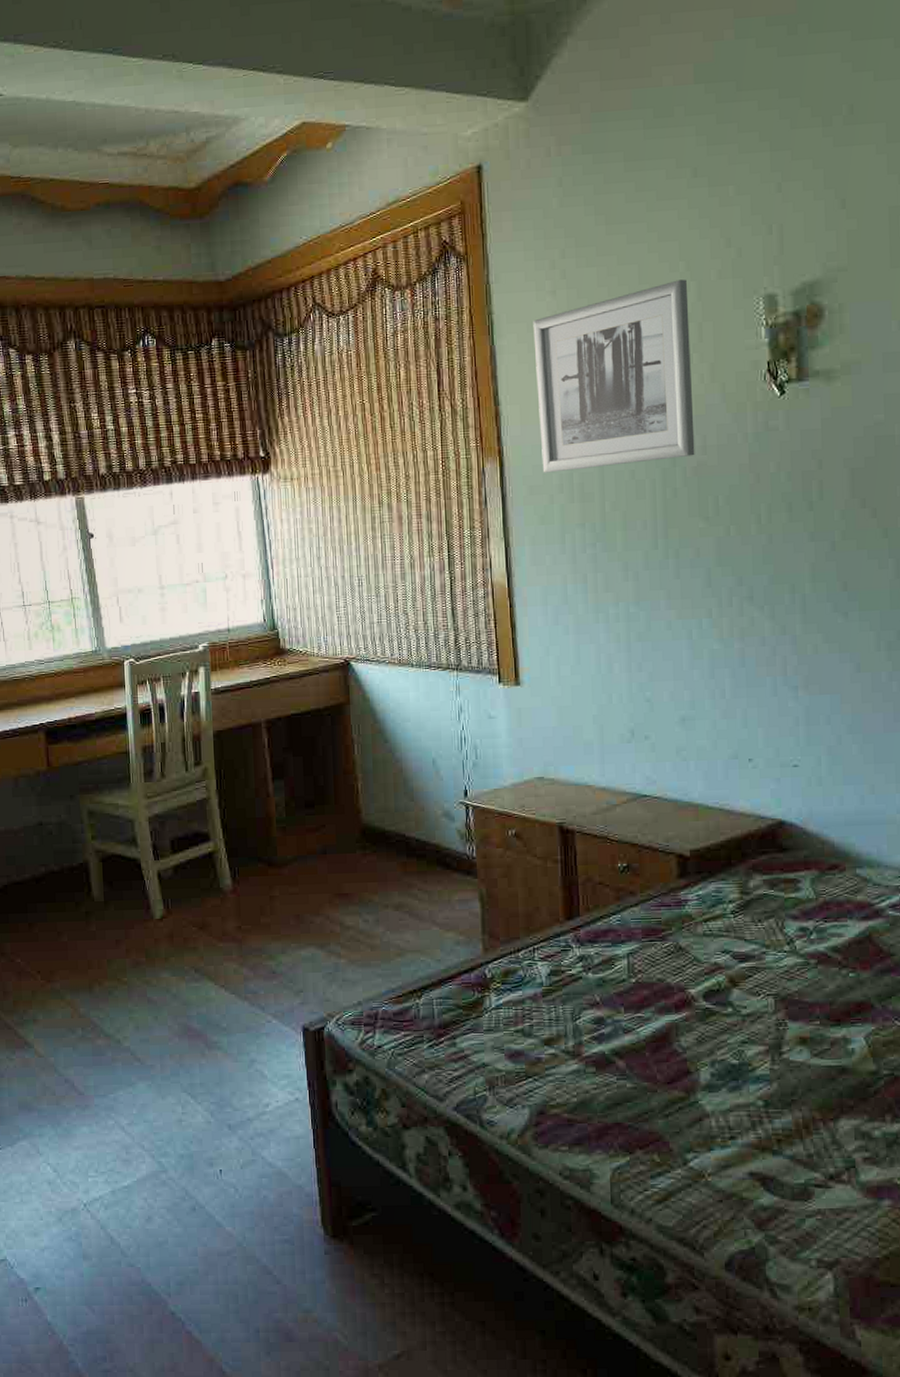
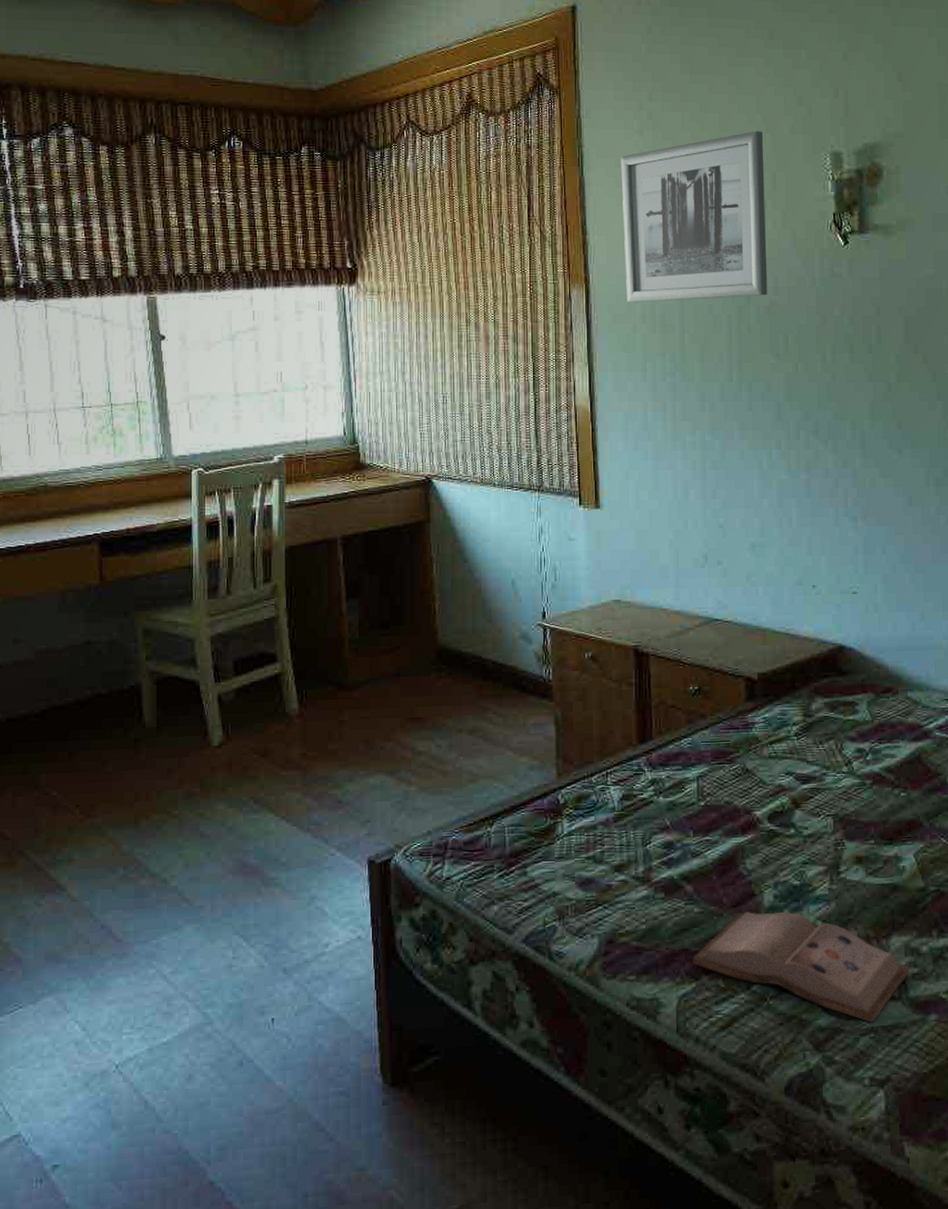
hardback book: none [626,1088,860,1205] -> present [692,911,910,1023]

